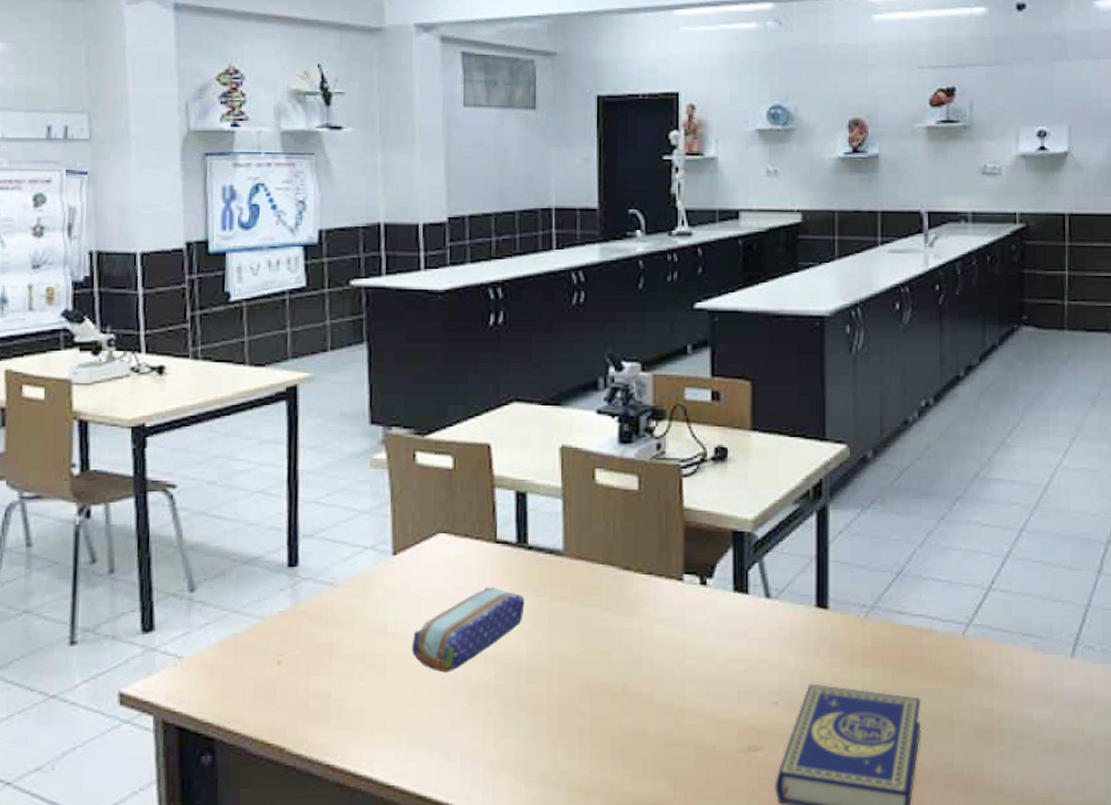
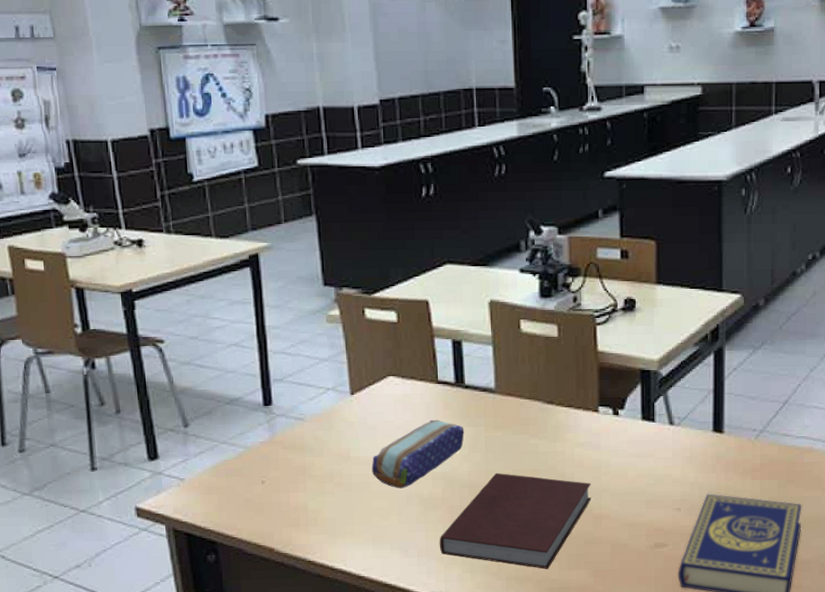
notebook: none [488,653,673,778] -> present [439,472,592,569]

